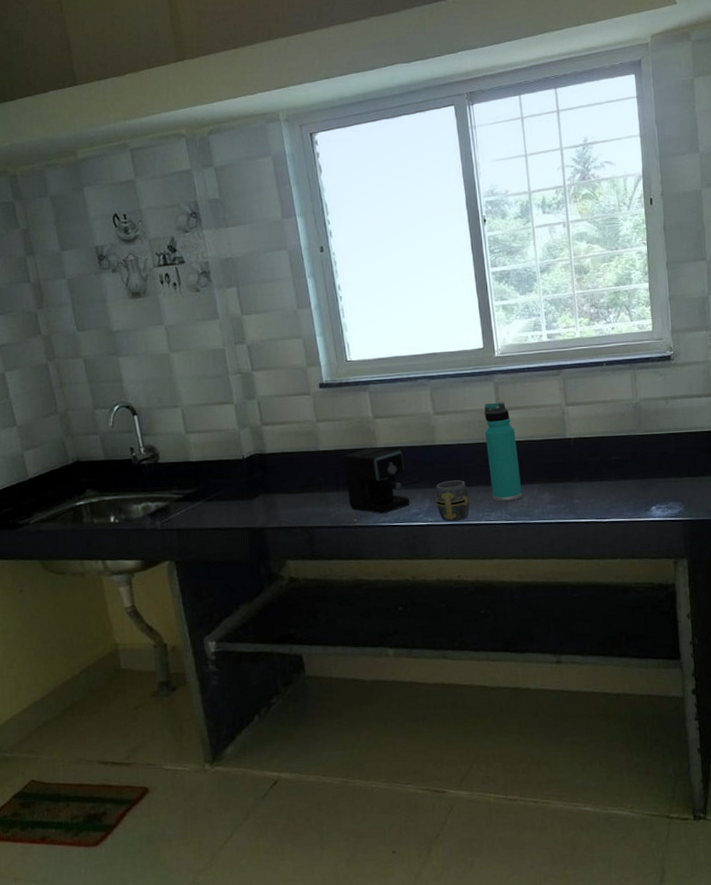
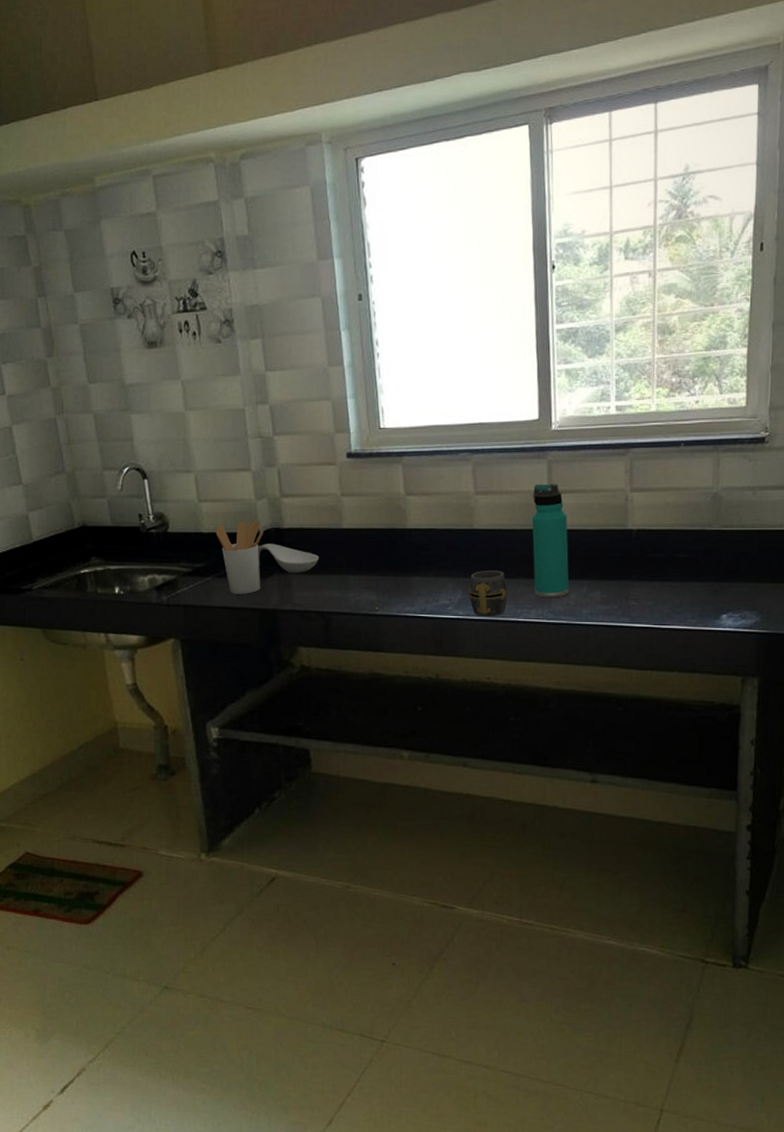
utensil holder: none [203,448,249,516] -> present [215,521,264,594]
spoon rest: none [243,467,300,494] -> present [258,544,319,574]
coffee maker: present [343,447,418,514] -> none [368,527,450,604]

